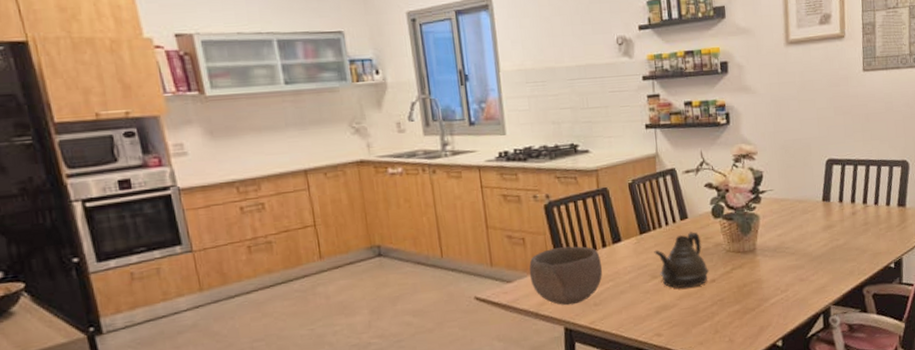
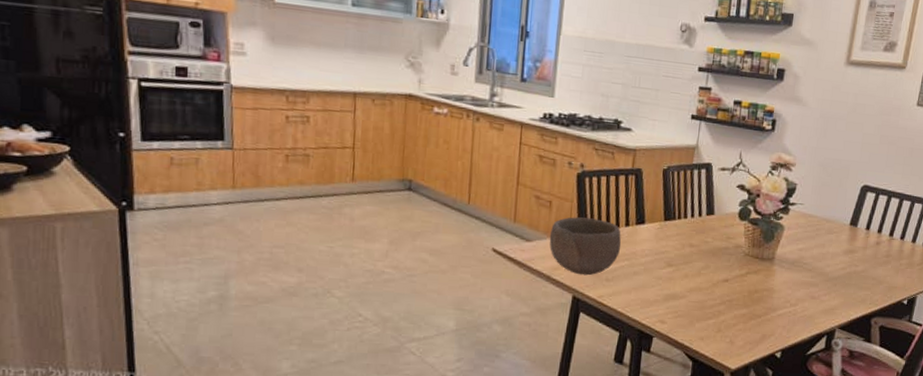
teapot: present [654,232,710,289] -> none [674,228,725,283]

